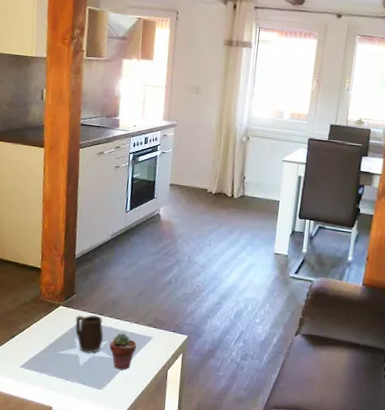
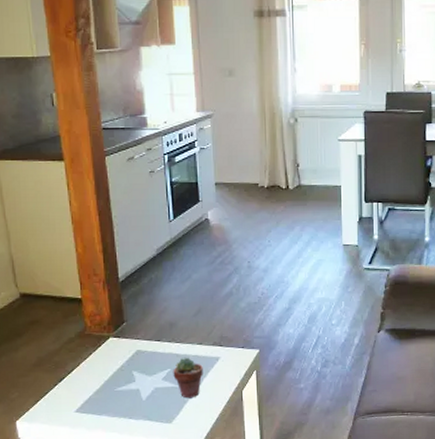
mug: present [75,315,104,354] -> none [130,342,165,385]

